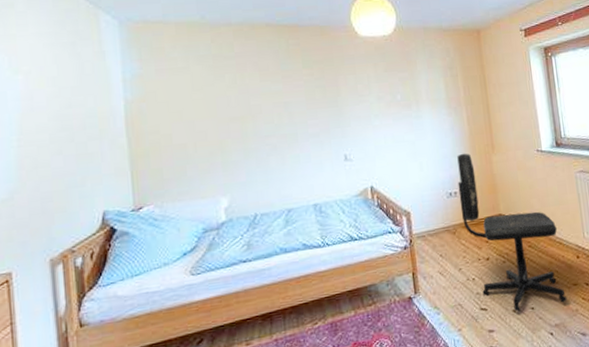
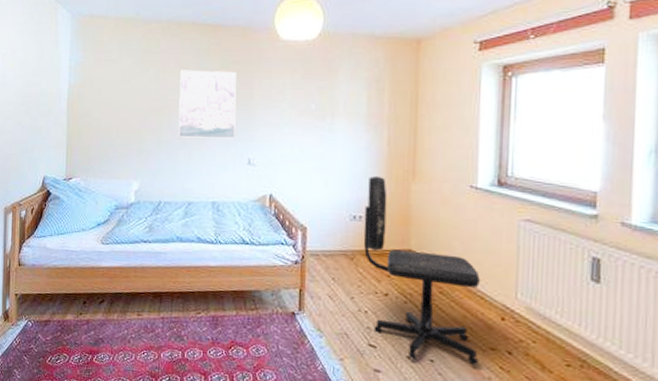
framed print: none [260,70,328,143] -> present [178,70,237,139]

